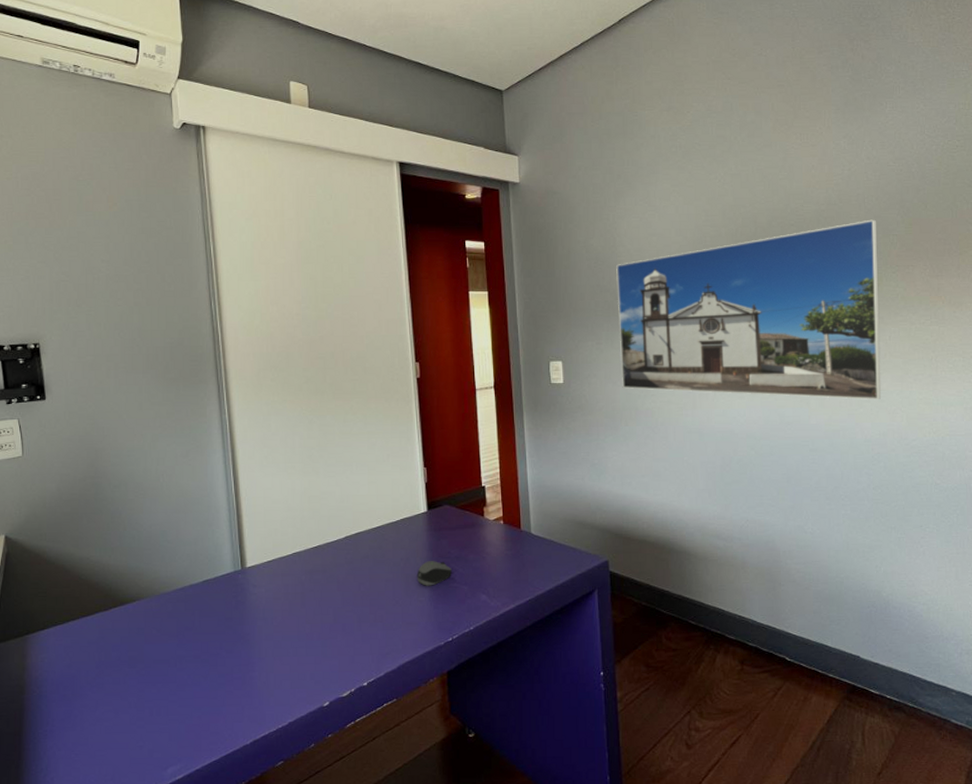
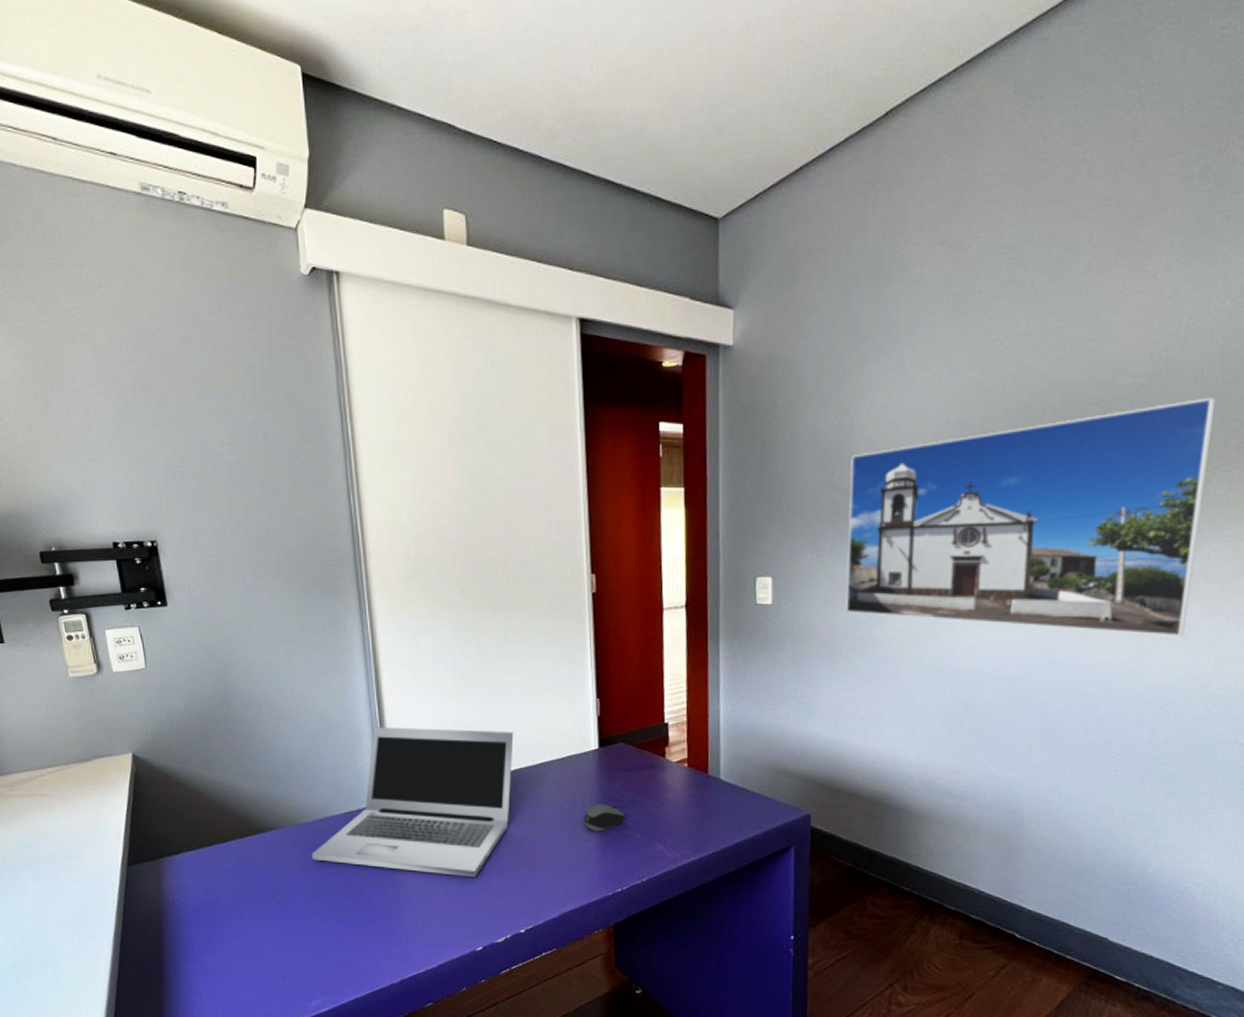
laptop: none [170,499,354,636] -> present [311,727,514,878]

